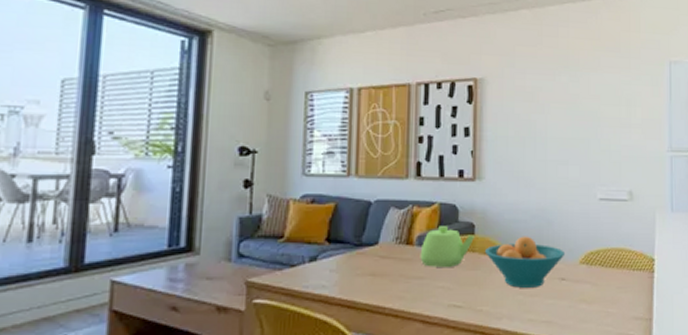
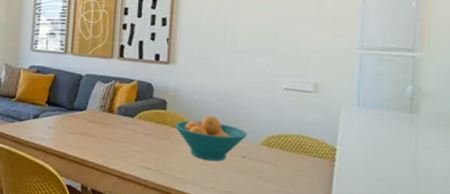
teapot: present [420,226,476,267] -> none [119,100,167,135]

